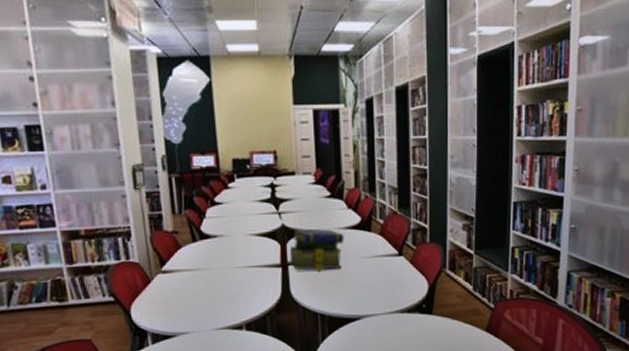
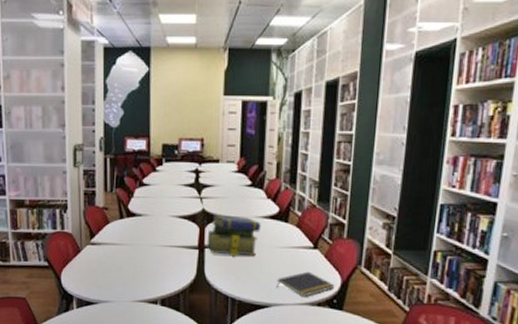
notepad: none [365,279,423,305] -> present [277,271,335,297]

